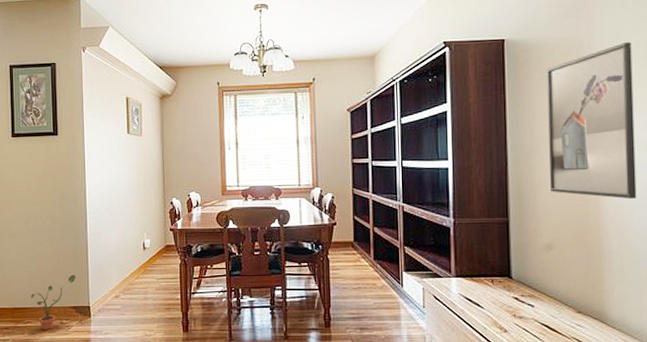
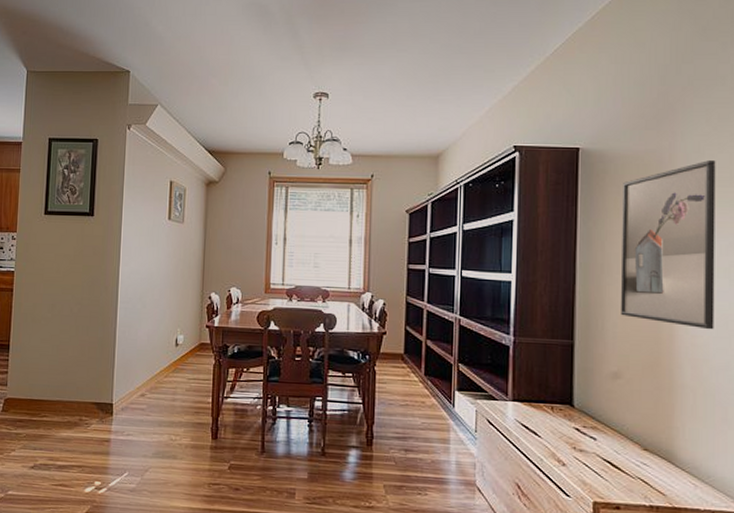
potted plant: present [31,274,76,330] -> none [50,367,100,426]

